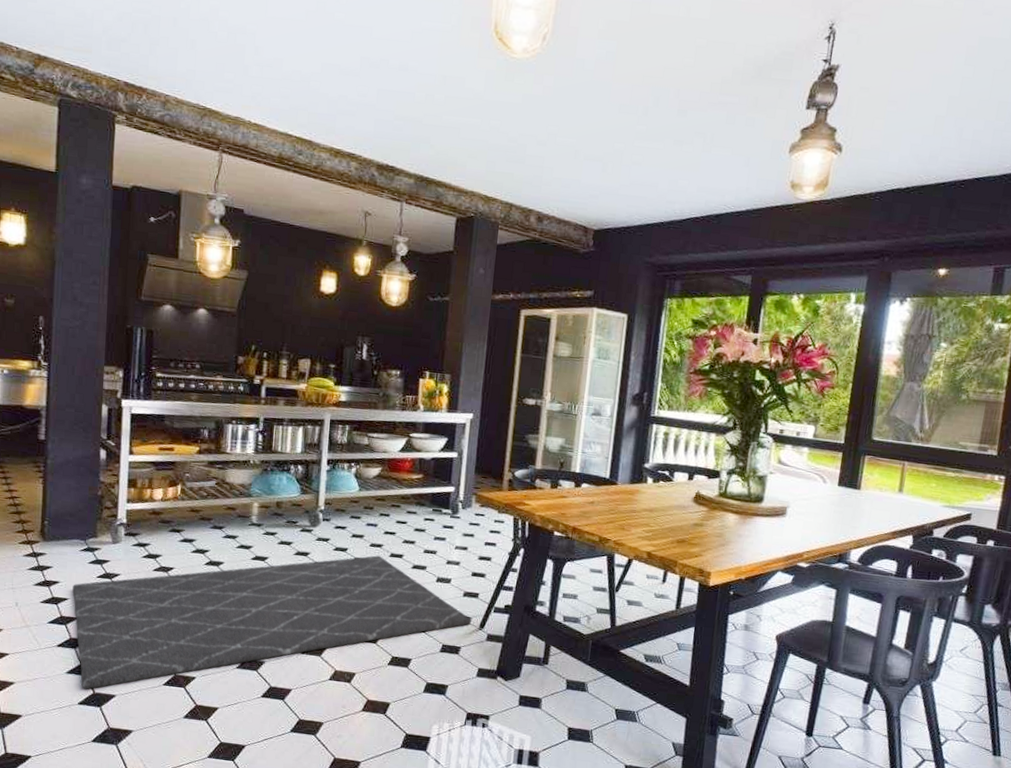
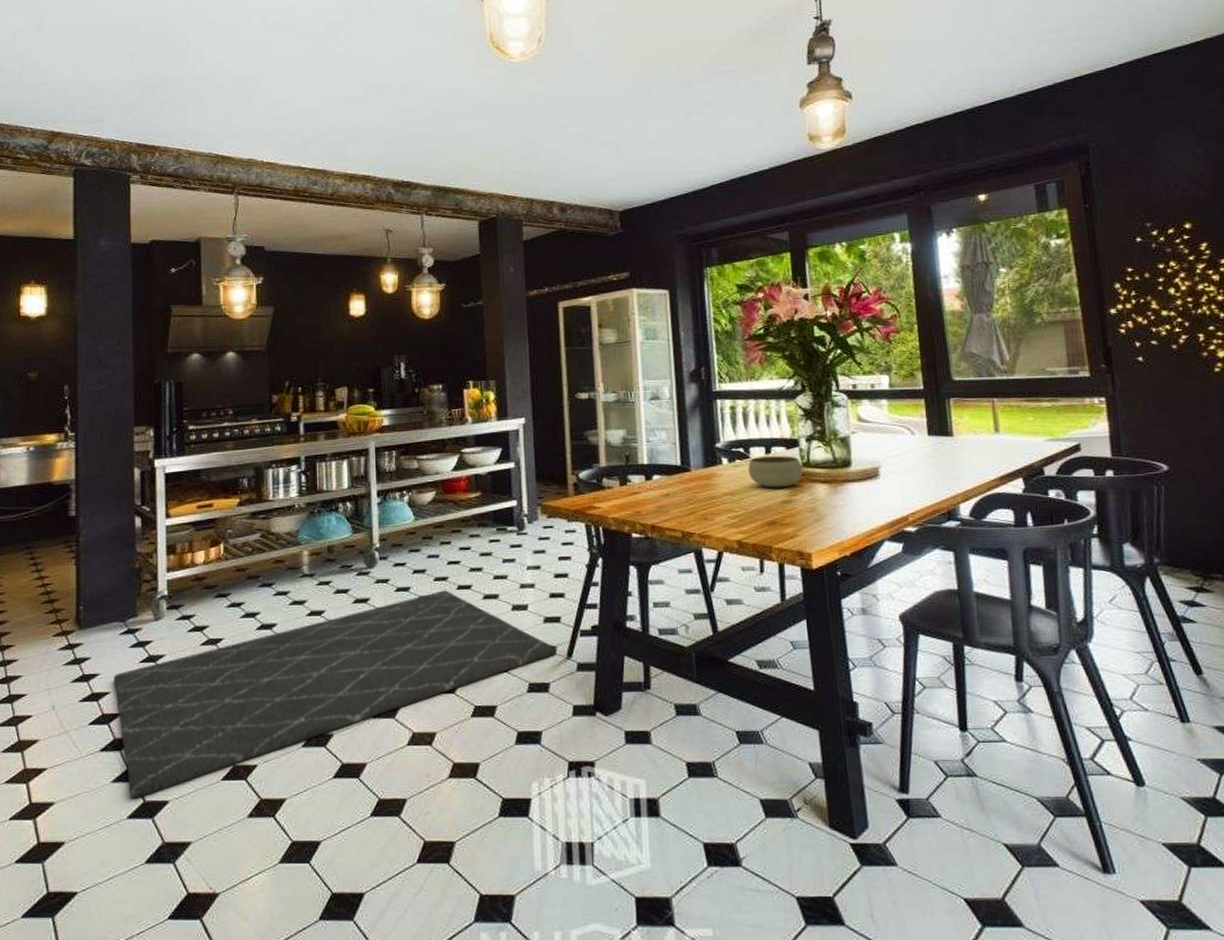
bowl: none [669,481,719,513] -> present [748,456,803,488]

